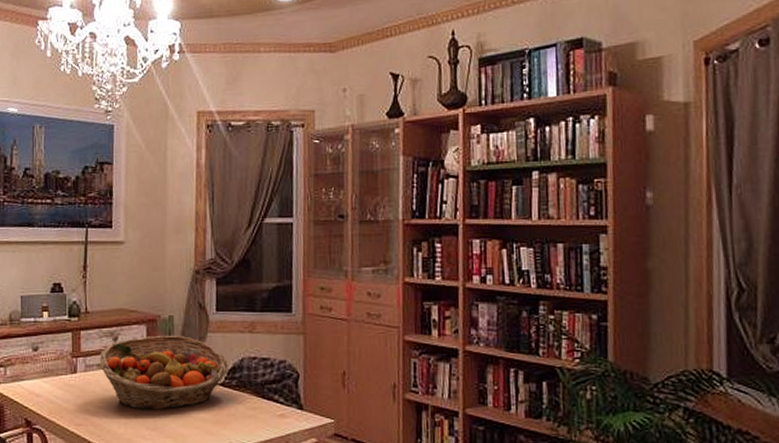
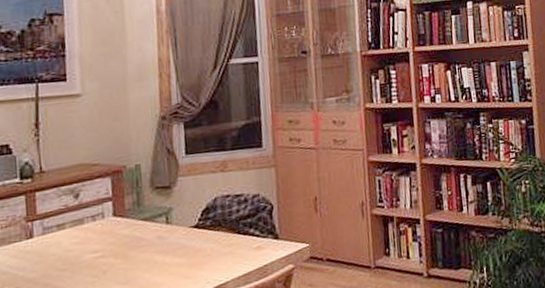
fruit basket: present [99,335,228,410] -> none [59,183,202,266]

